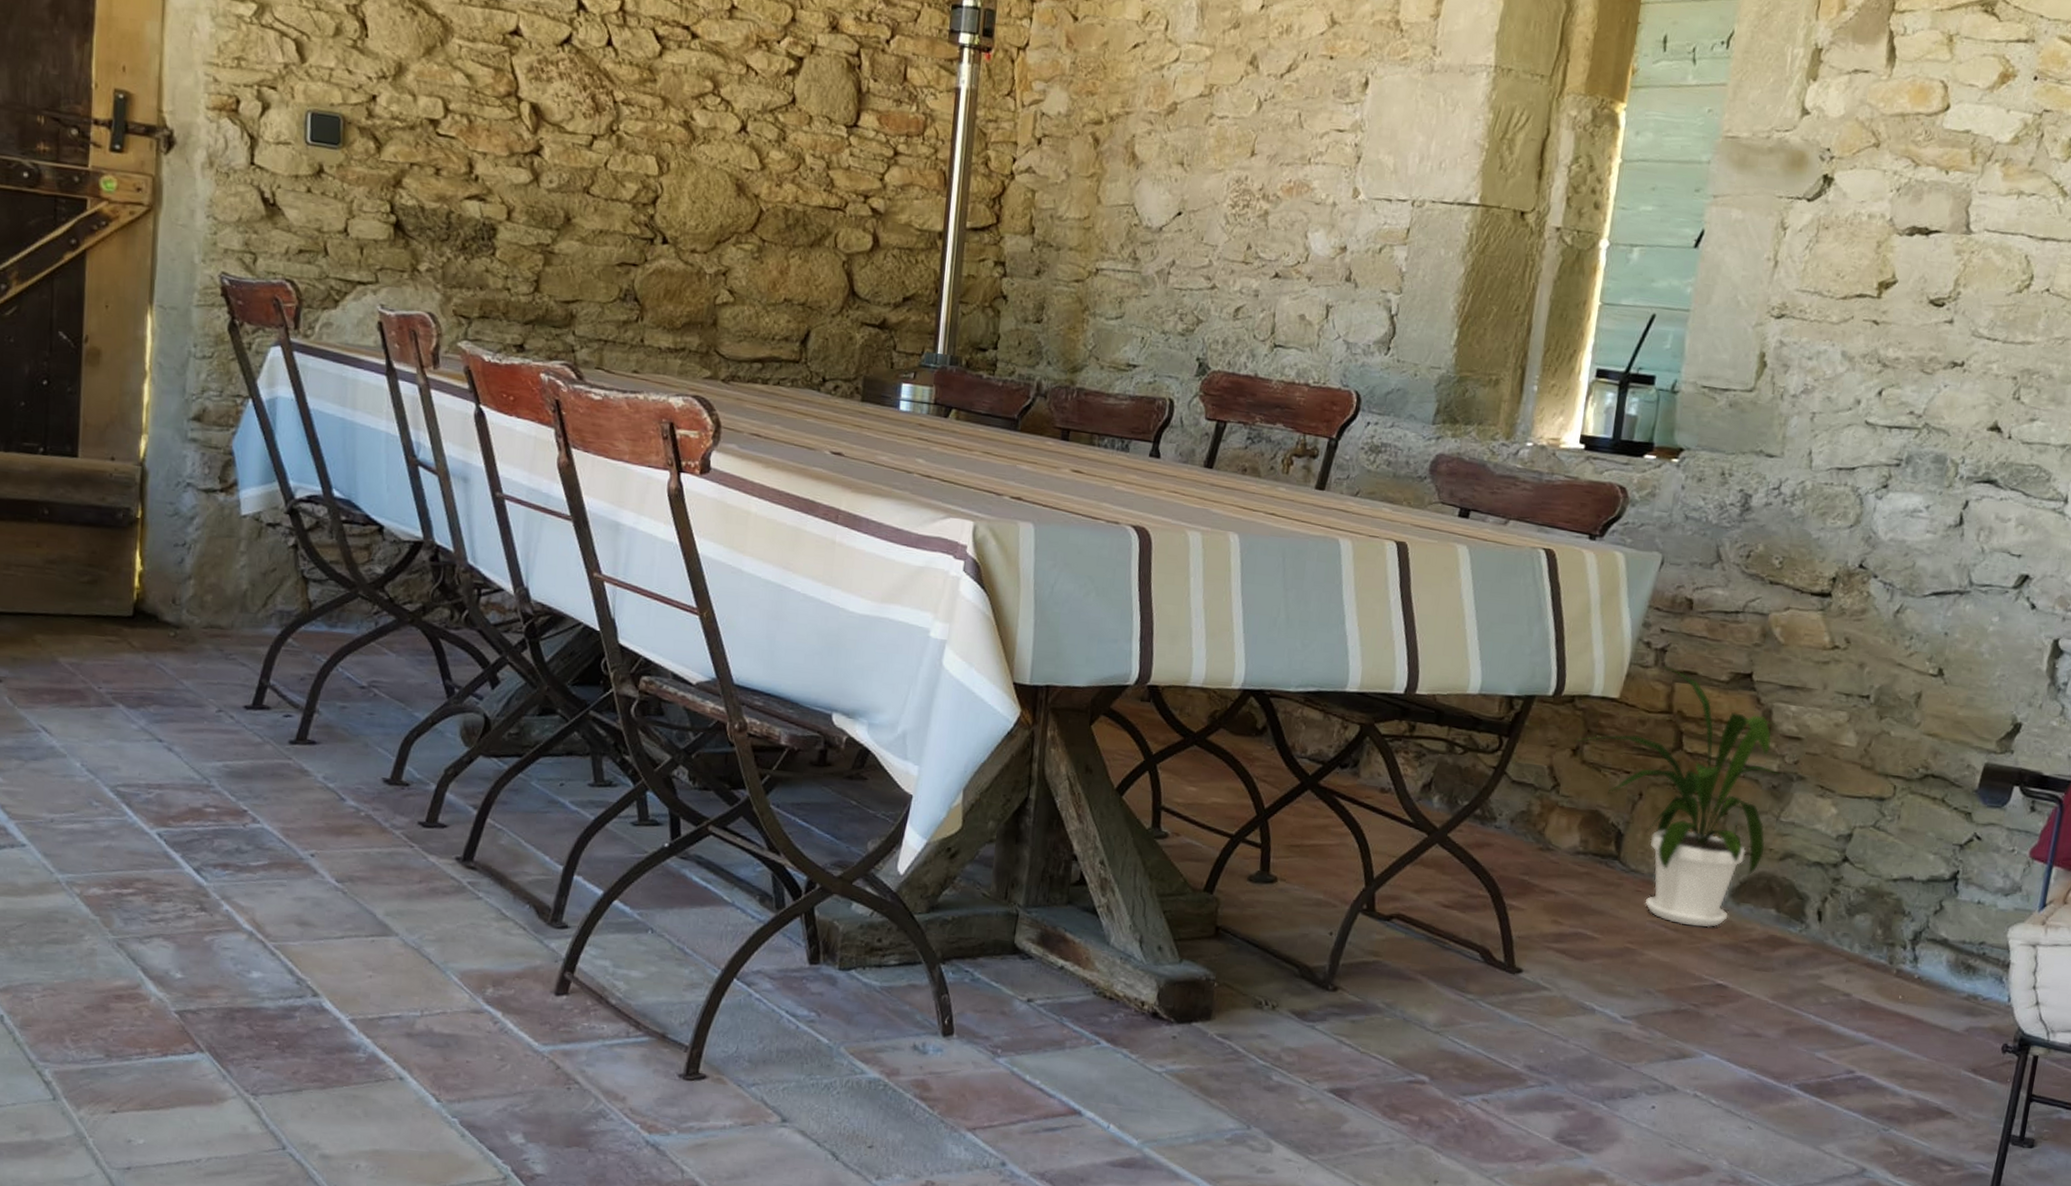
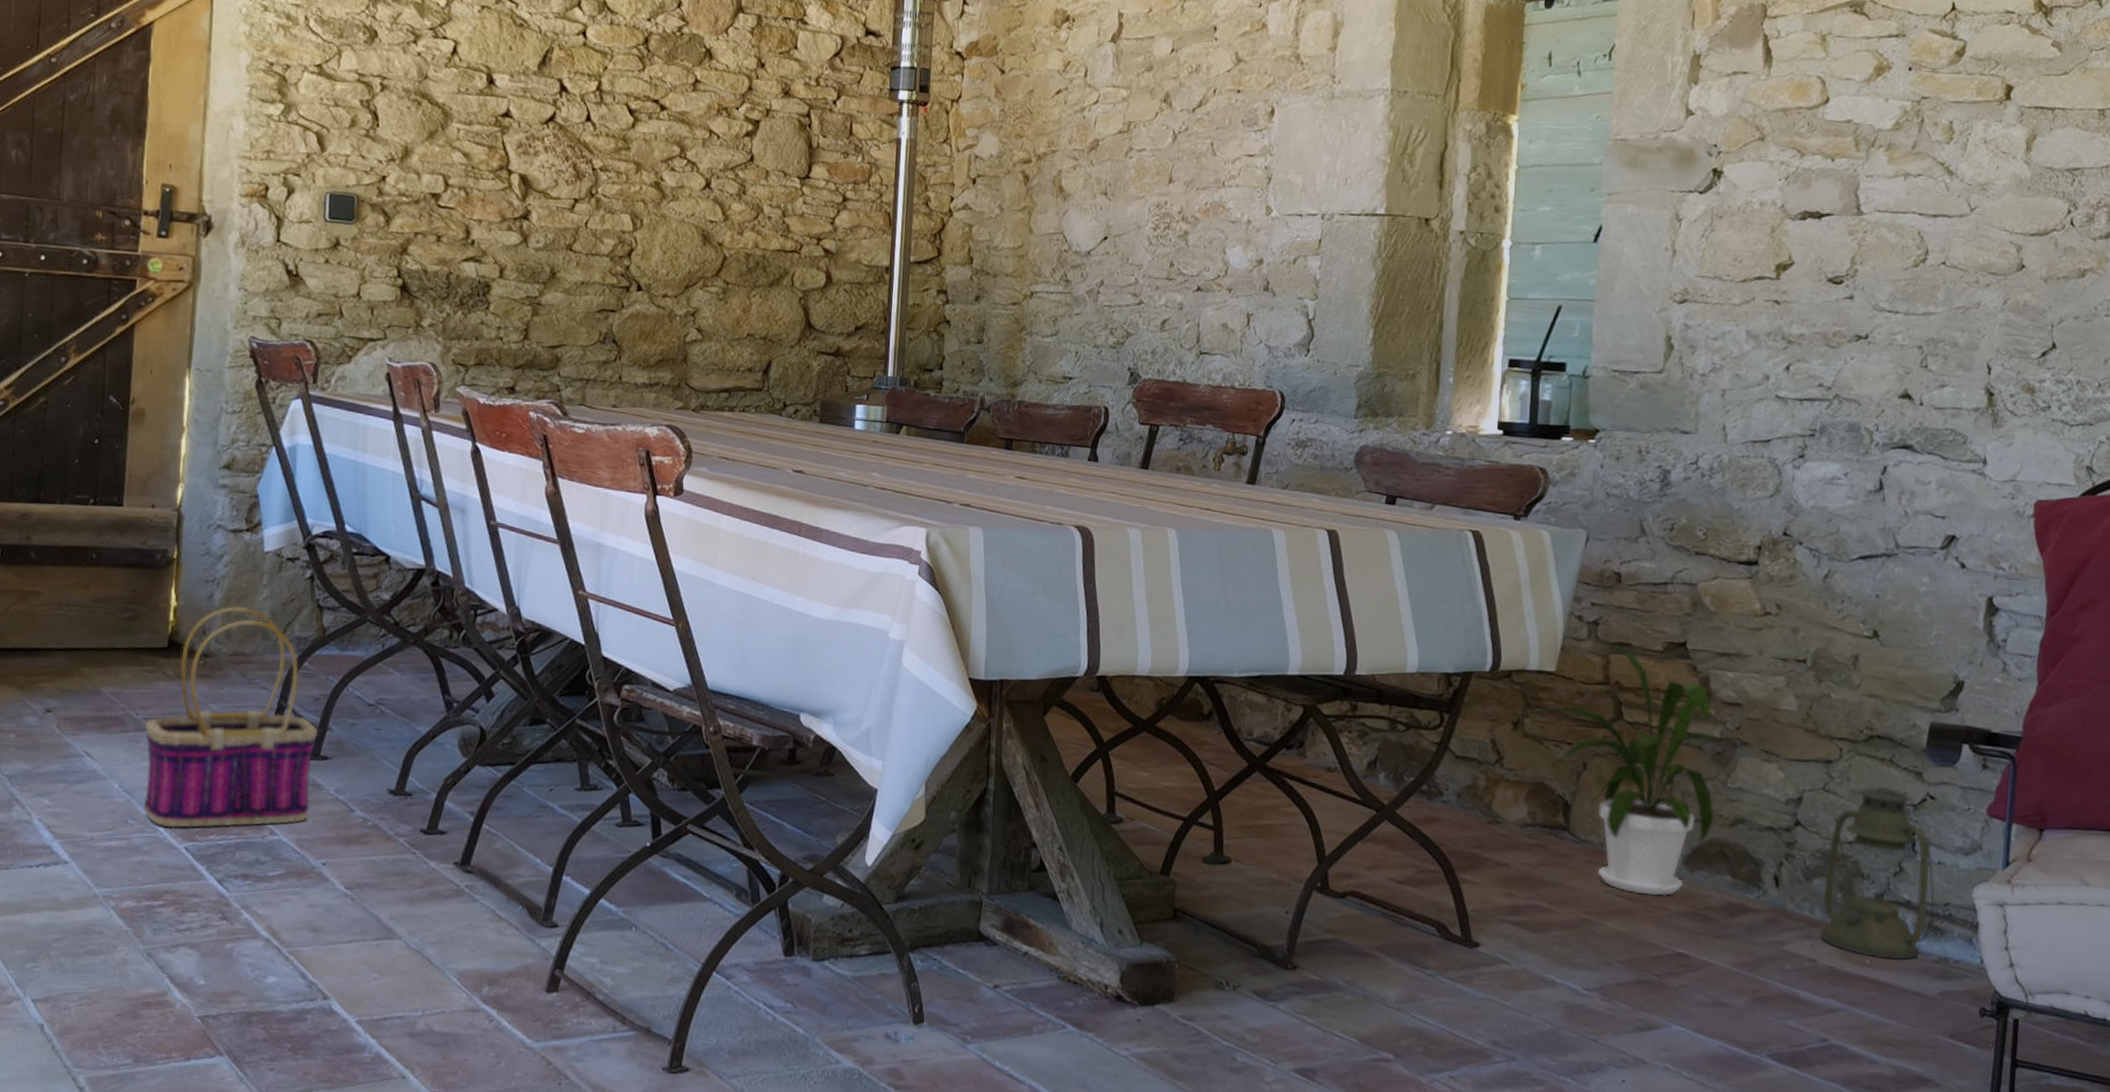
basket: none [109,573,304,813] -> present [143,605,318,828]
lantern: none [1857,826,1973,997] -> present [1821,787,1935,960]

